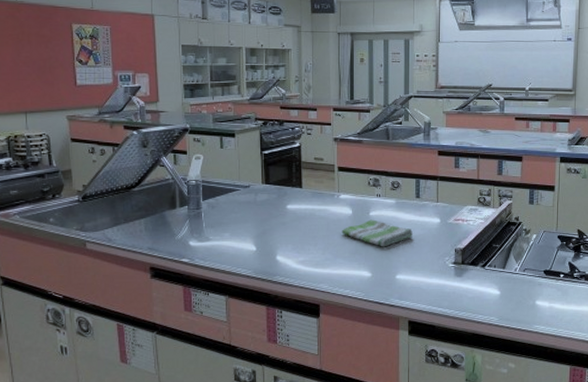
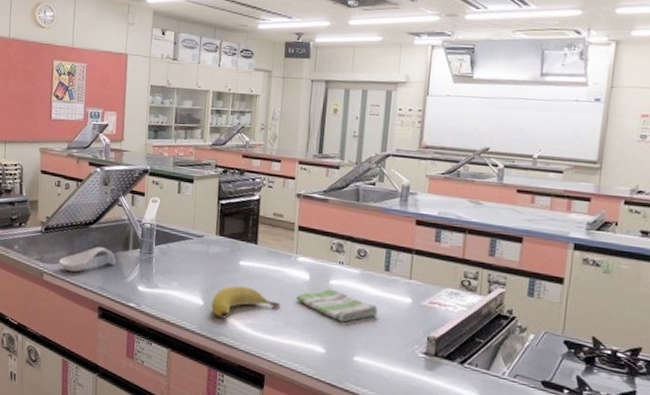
spoon rest: none [101,209,164,236] -> present [58,247,117,272]
banana: none [264,228,328,260] -> present [211,285,281,319]

